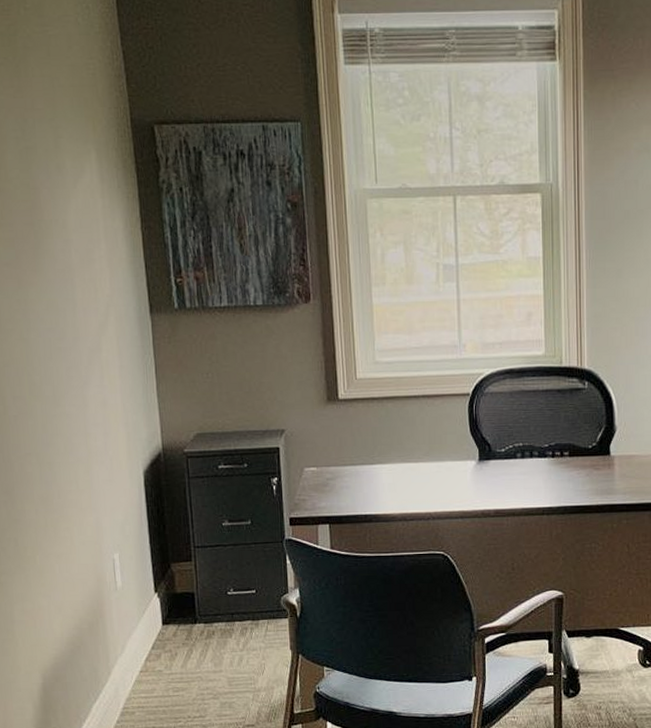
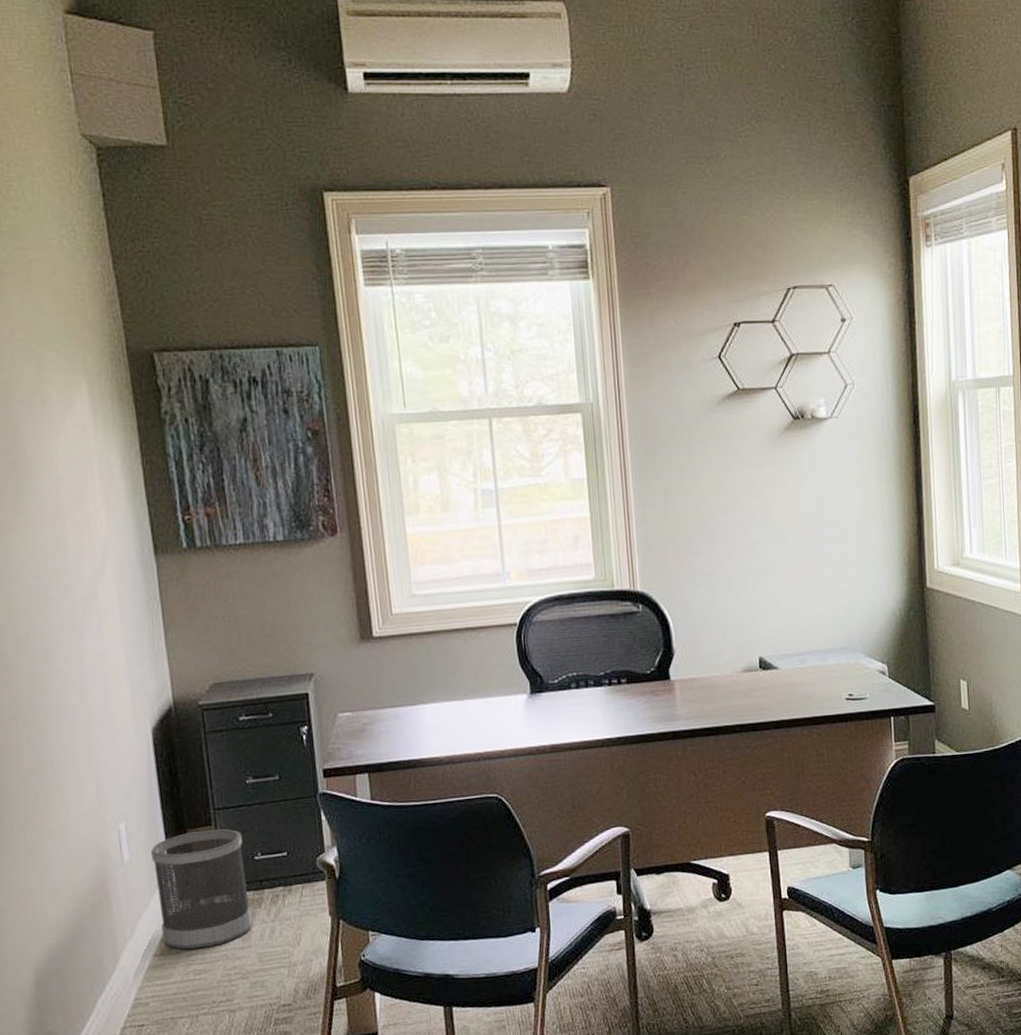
wastebasket: none [140,564,224,669] -> present [151,828,253,950]

